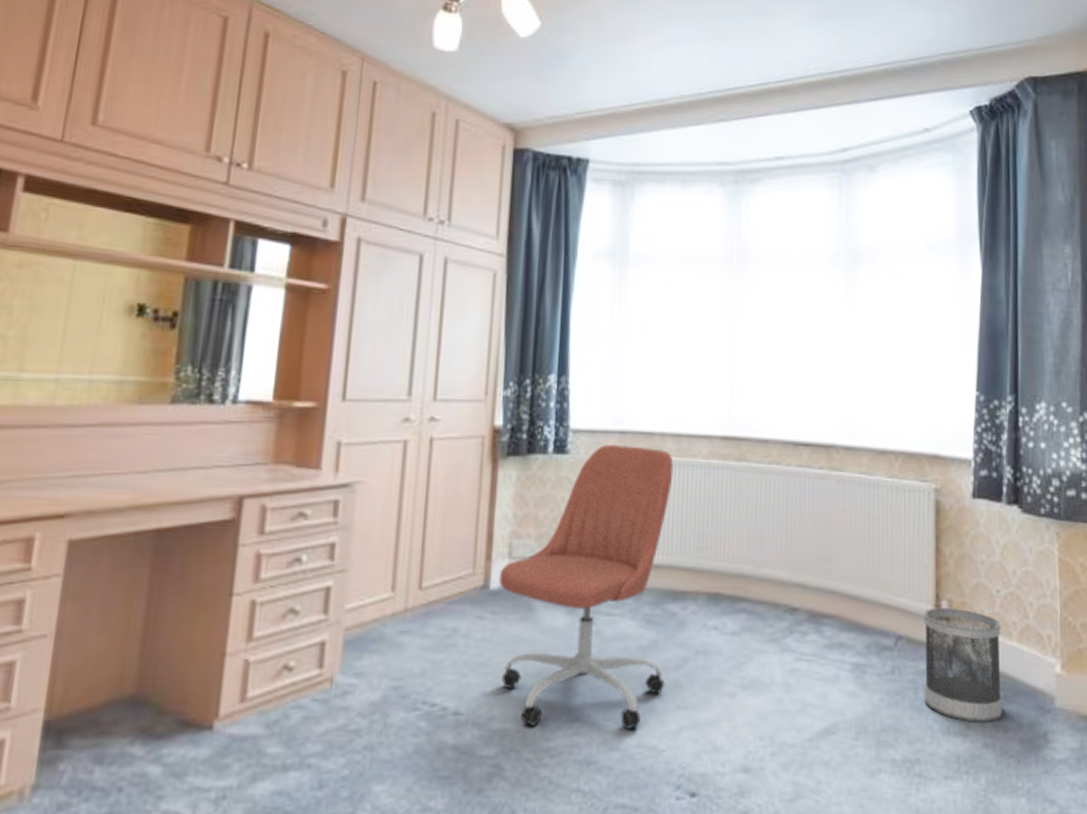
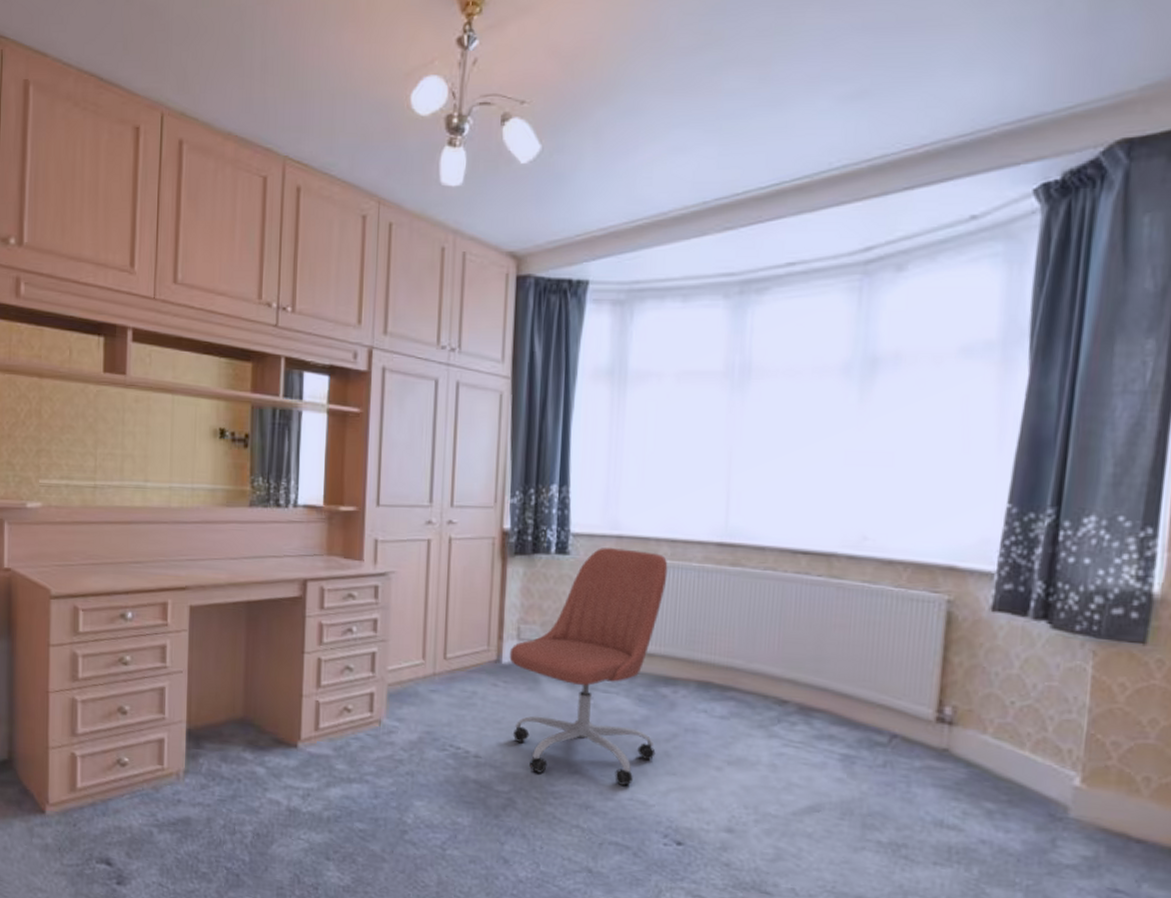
wastebasket: present [924,607,1002,723] -> none [917,712,1013,822]

